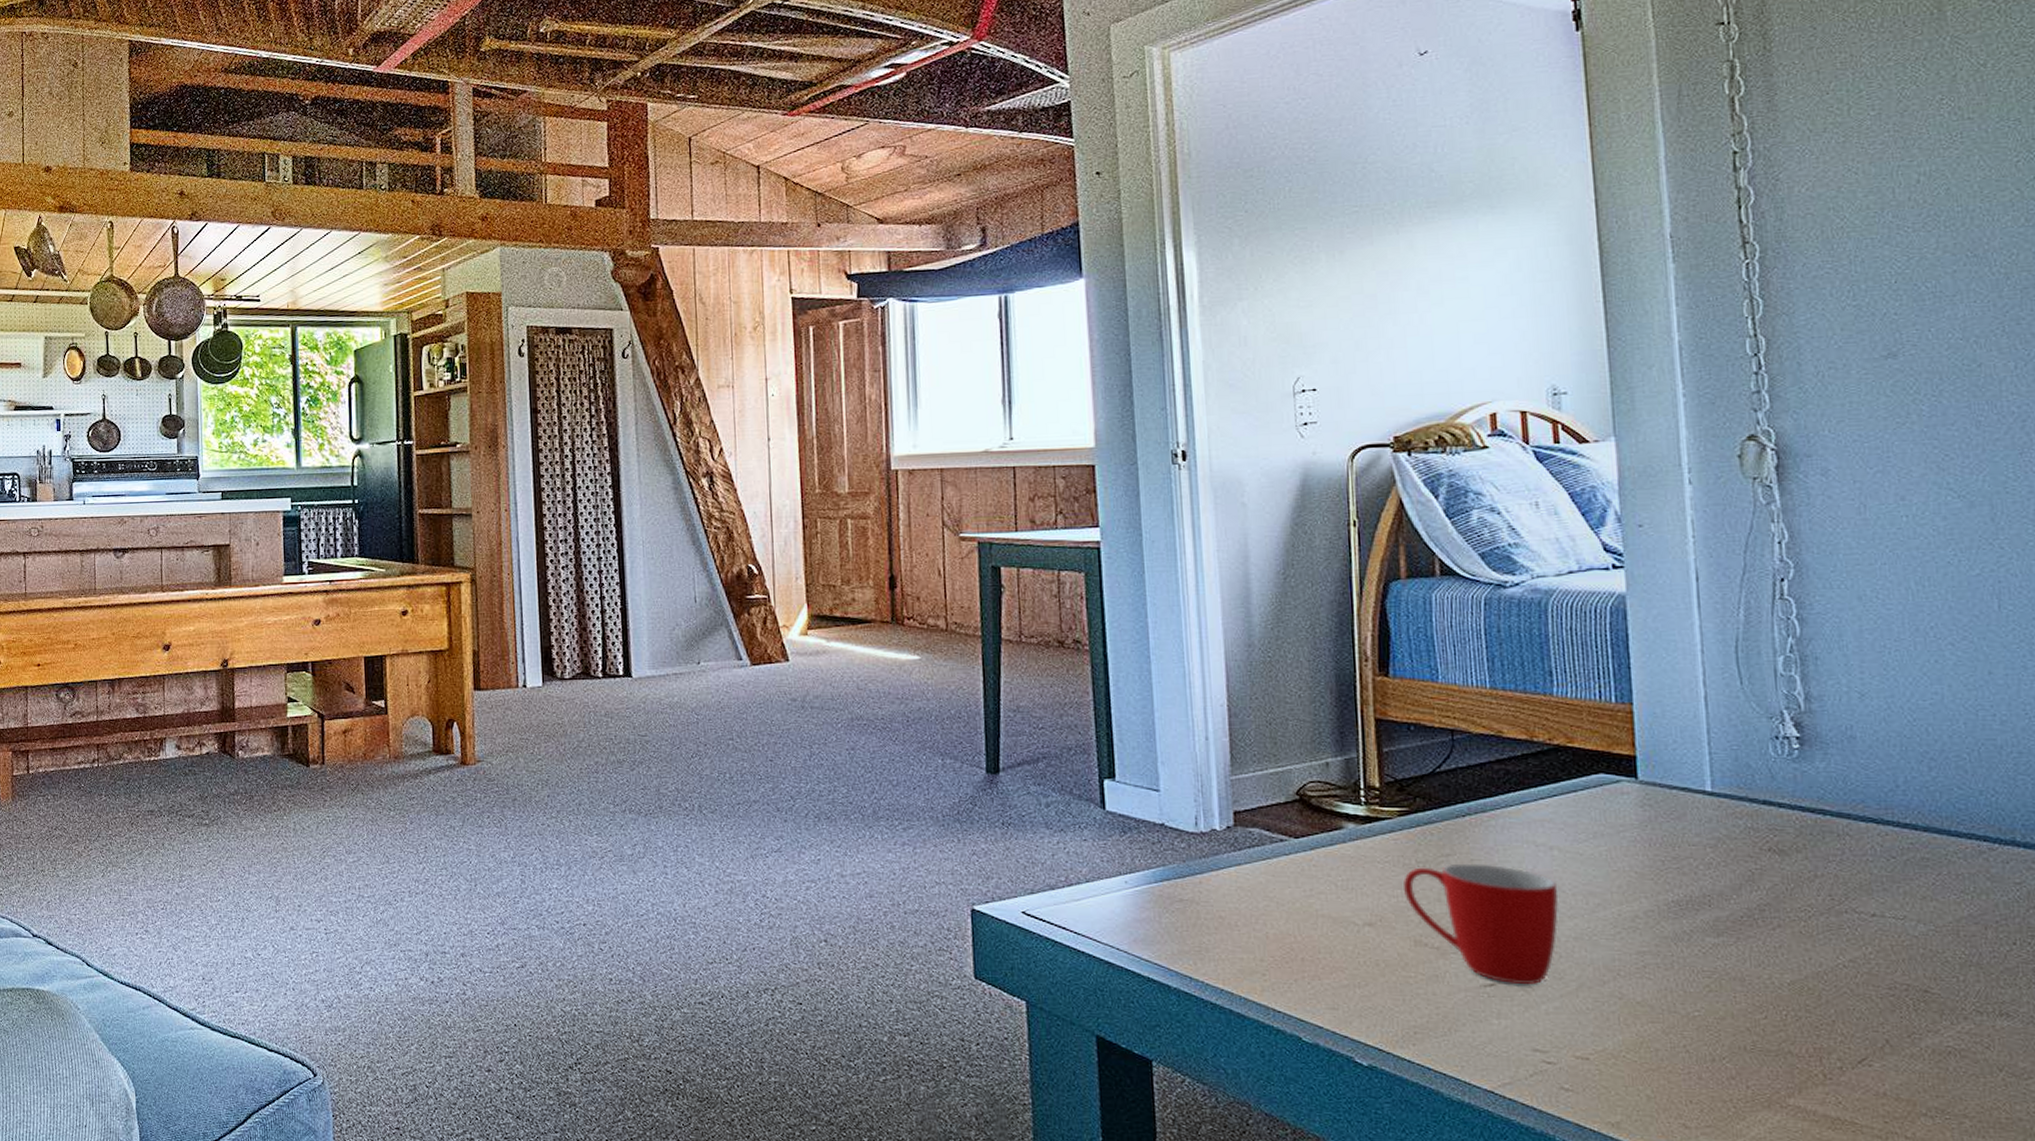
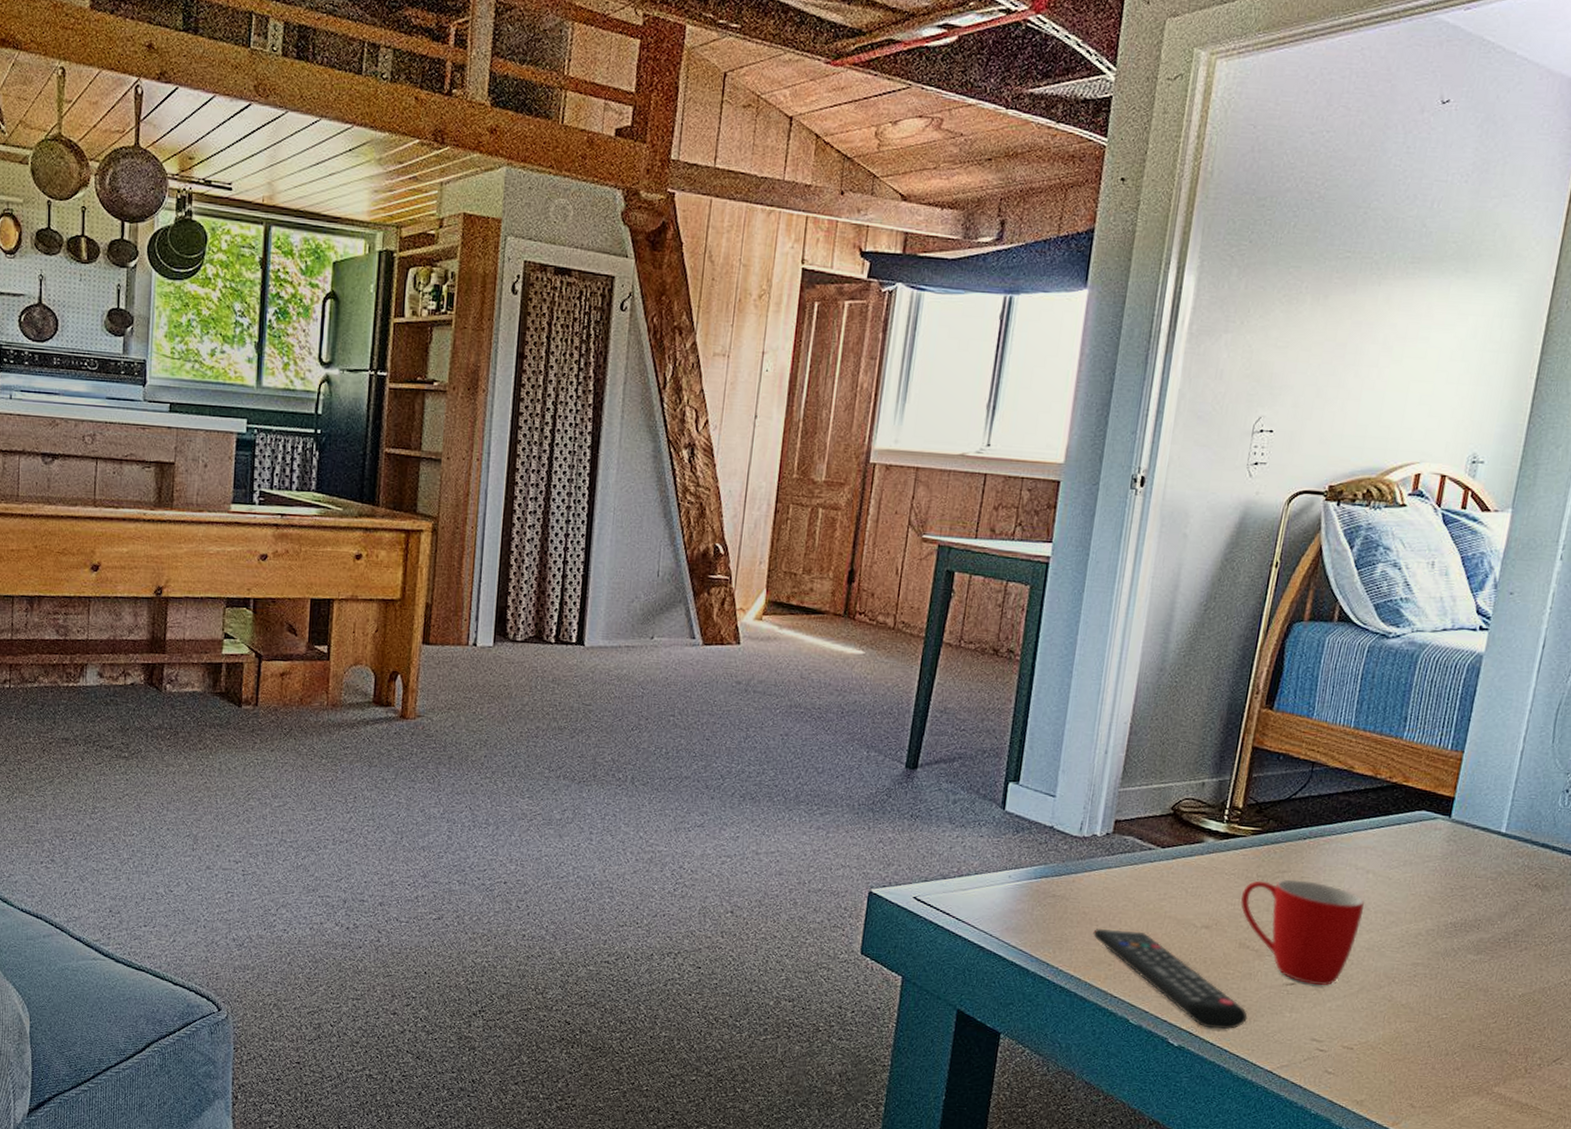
remote control: none [1236,934,1446,1044] -> present [1093,929,1248,1030]

